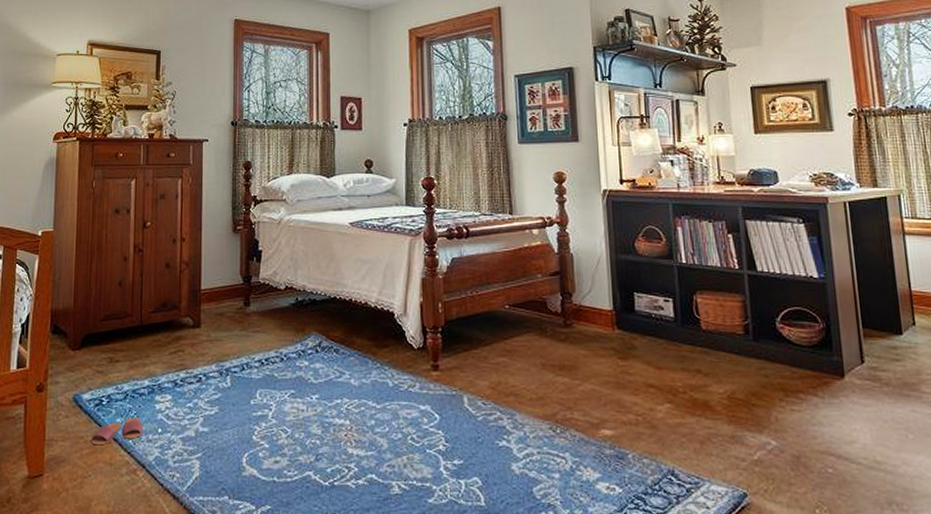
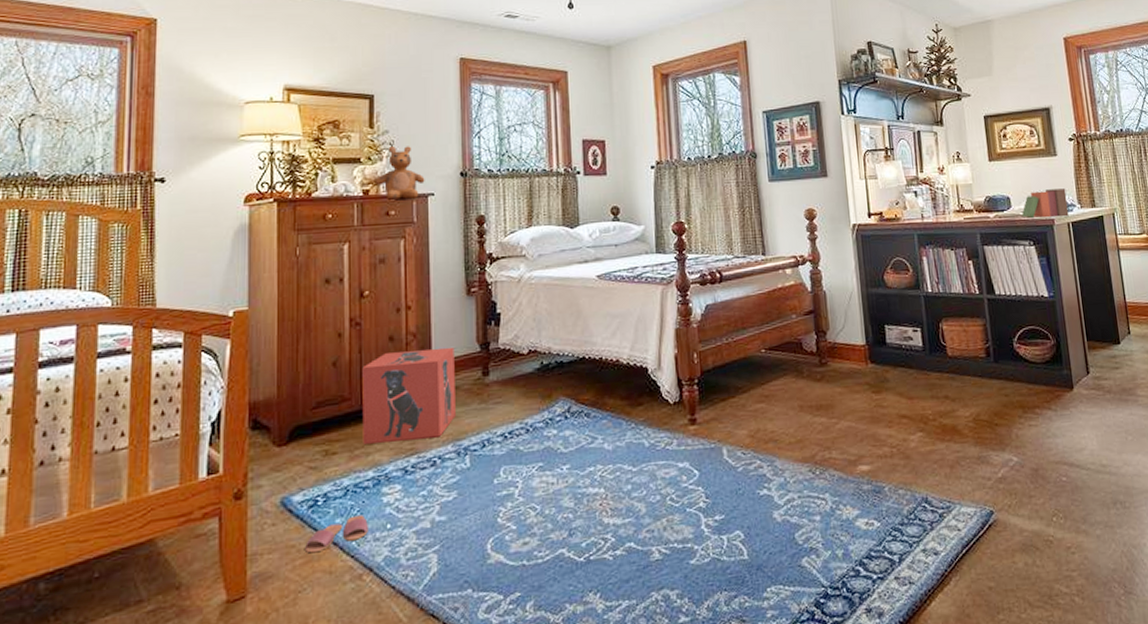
storage box: none [141,277,221,357] -> present [362,347,456,444]
teddy bear: none [159,97,201,144] -> present [375,146,425,201]
books: none [789,166,846,196] -> present [1021,188,1069,219]

